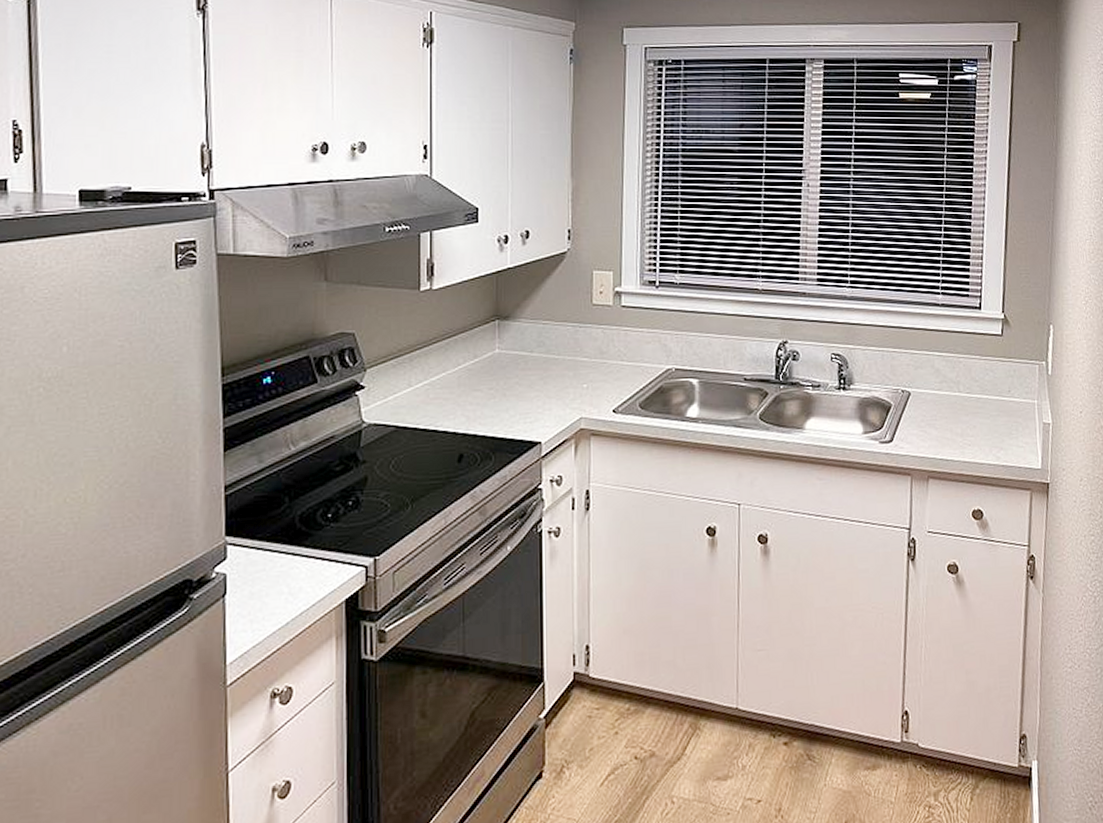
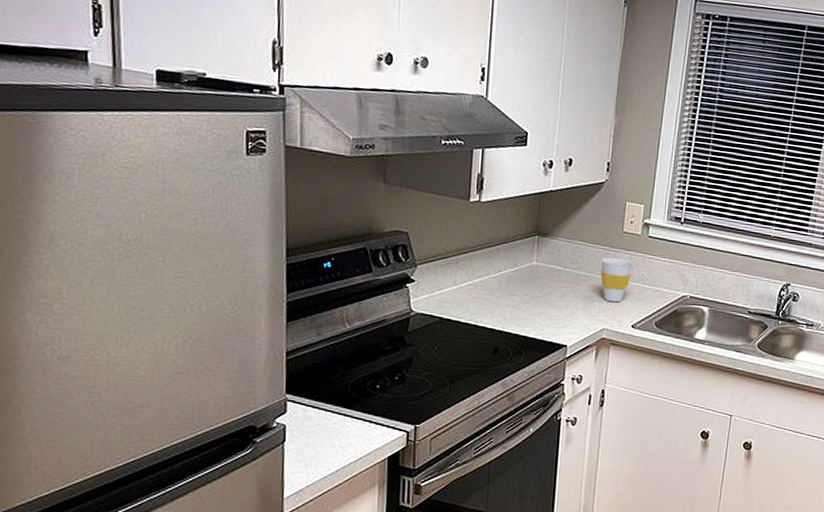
cup: none [570,335,608,386] -> present [600,257,634,303]

